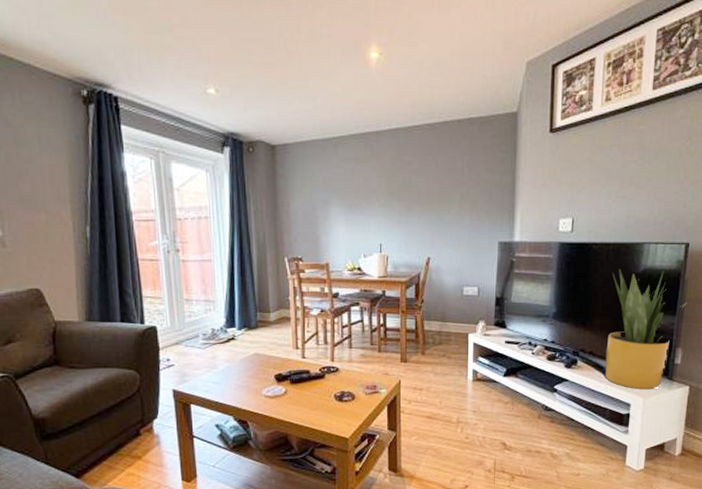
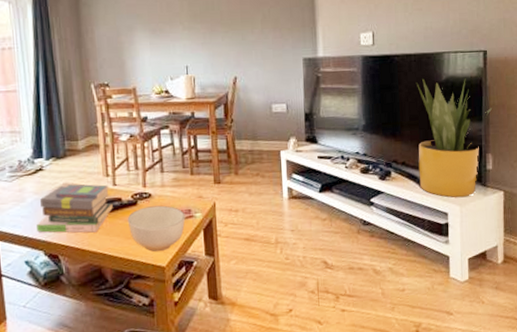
books: none [227,354,301,402] -> present [37,184,113,233]
bowl: none [314,380,371,423] -> present [127,205,186,252]

